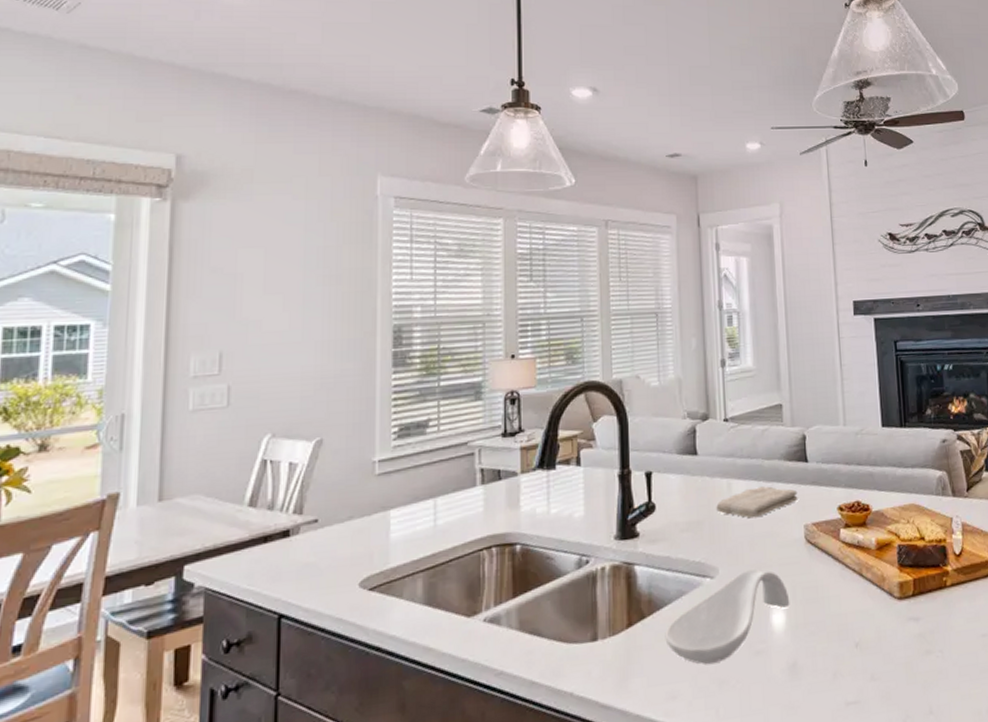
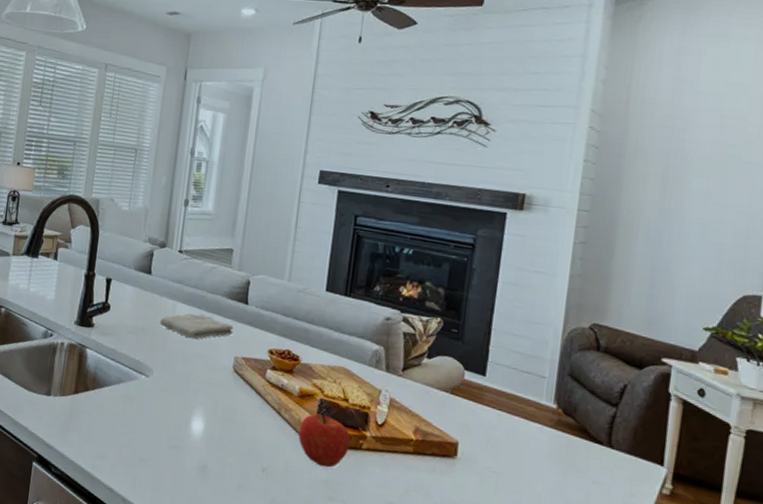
spoon rest: present [665,568,790,664] -> none [101,378,210,444]
fruit: none [883,561,935,620] -> present [298,413,351,468]

